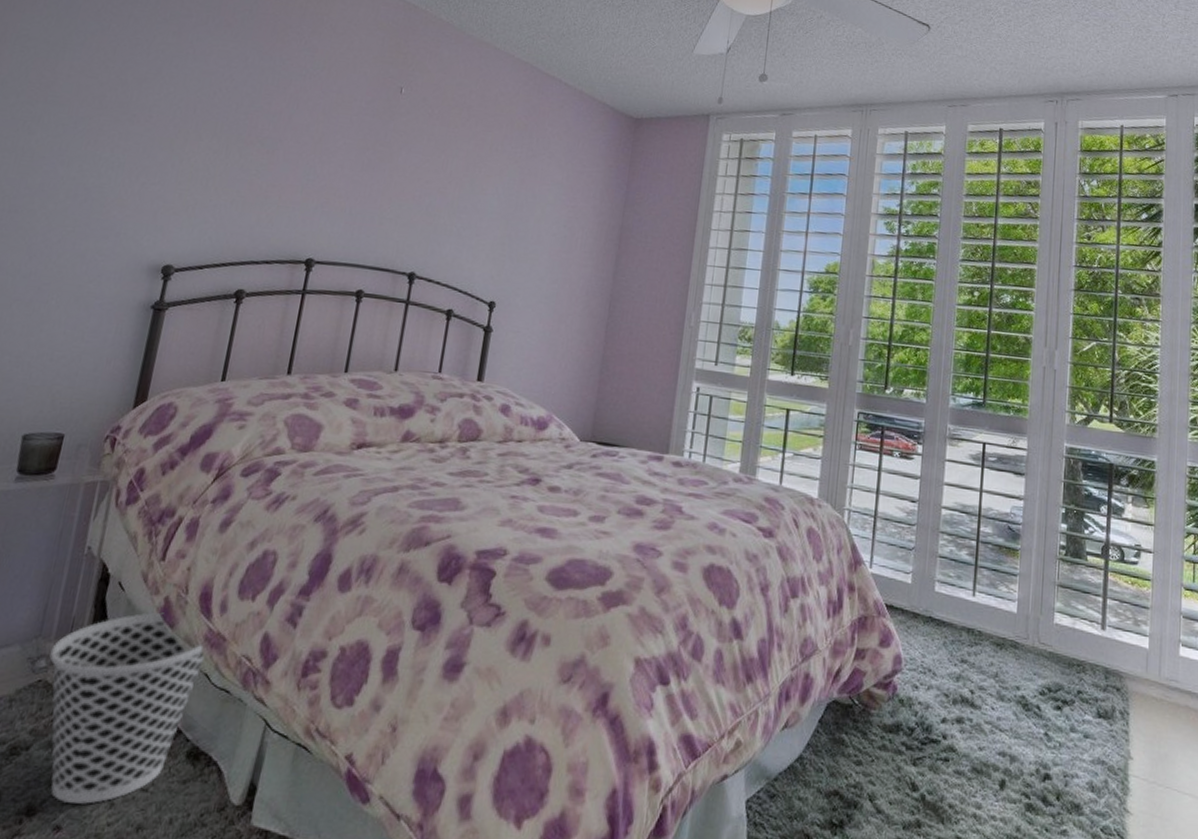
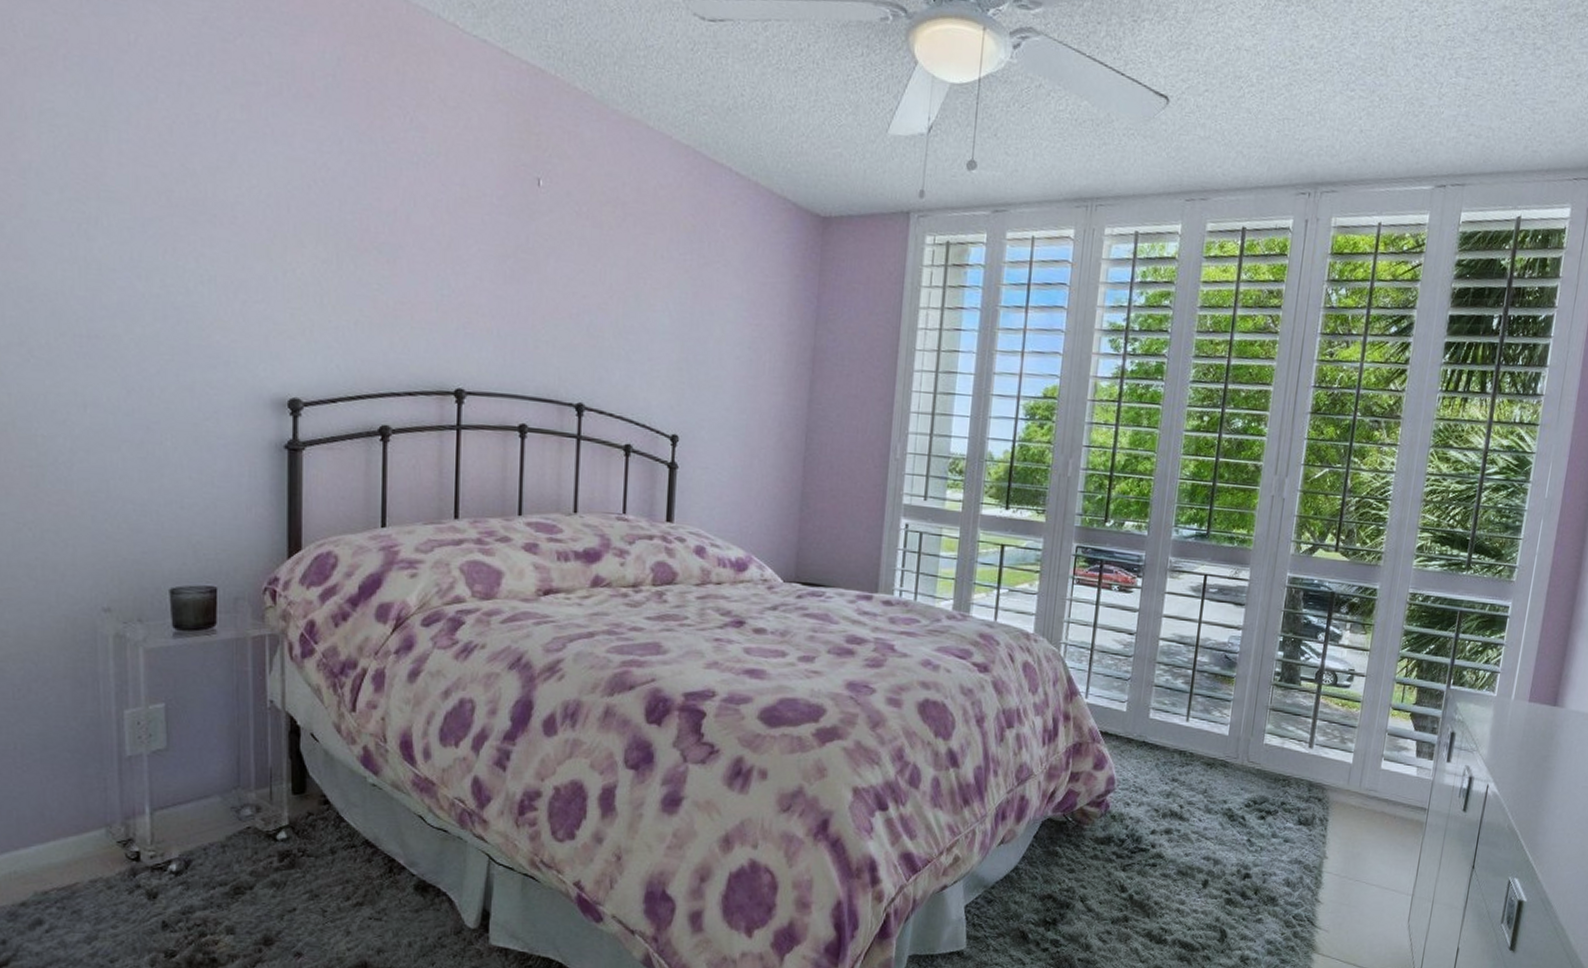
wastebasket: present [49,612,207,804] -> none [253,761,418,933]

